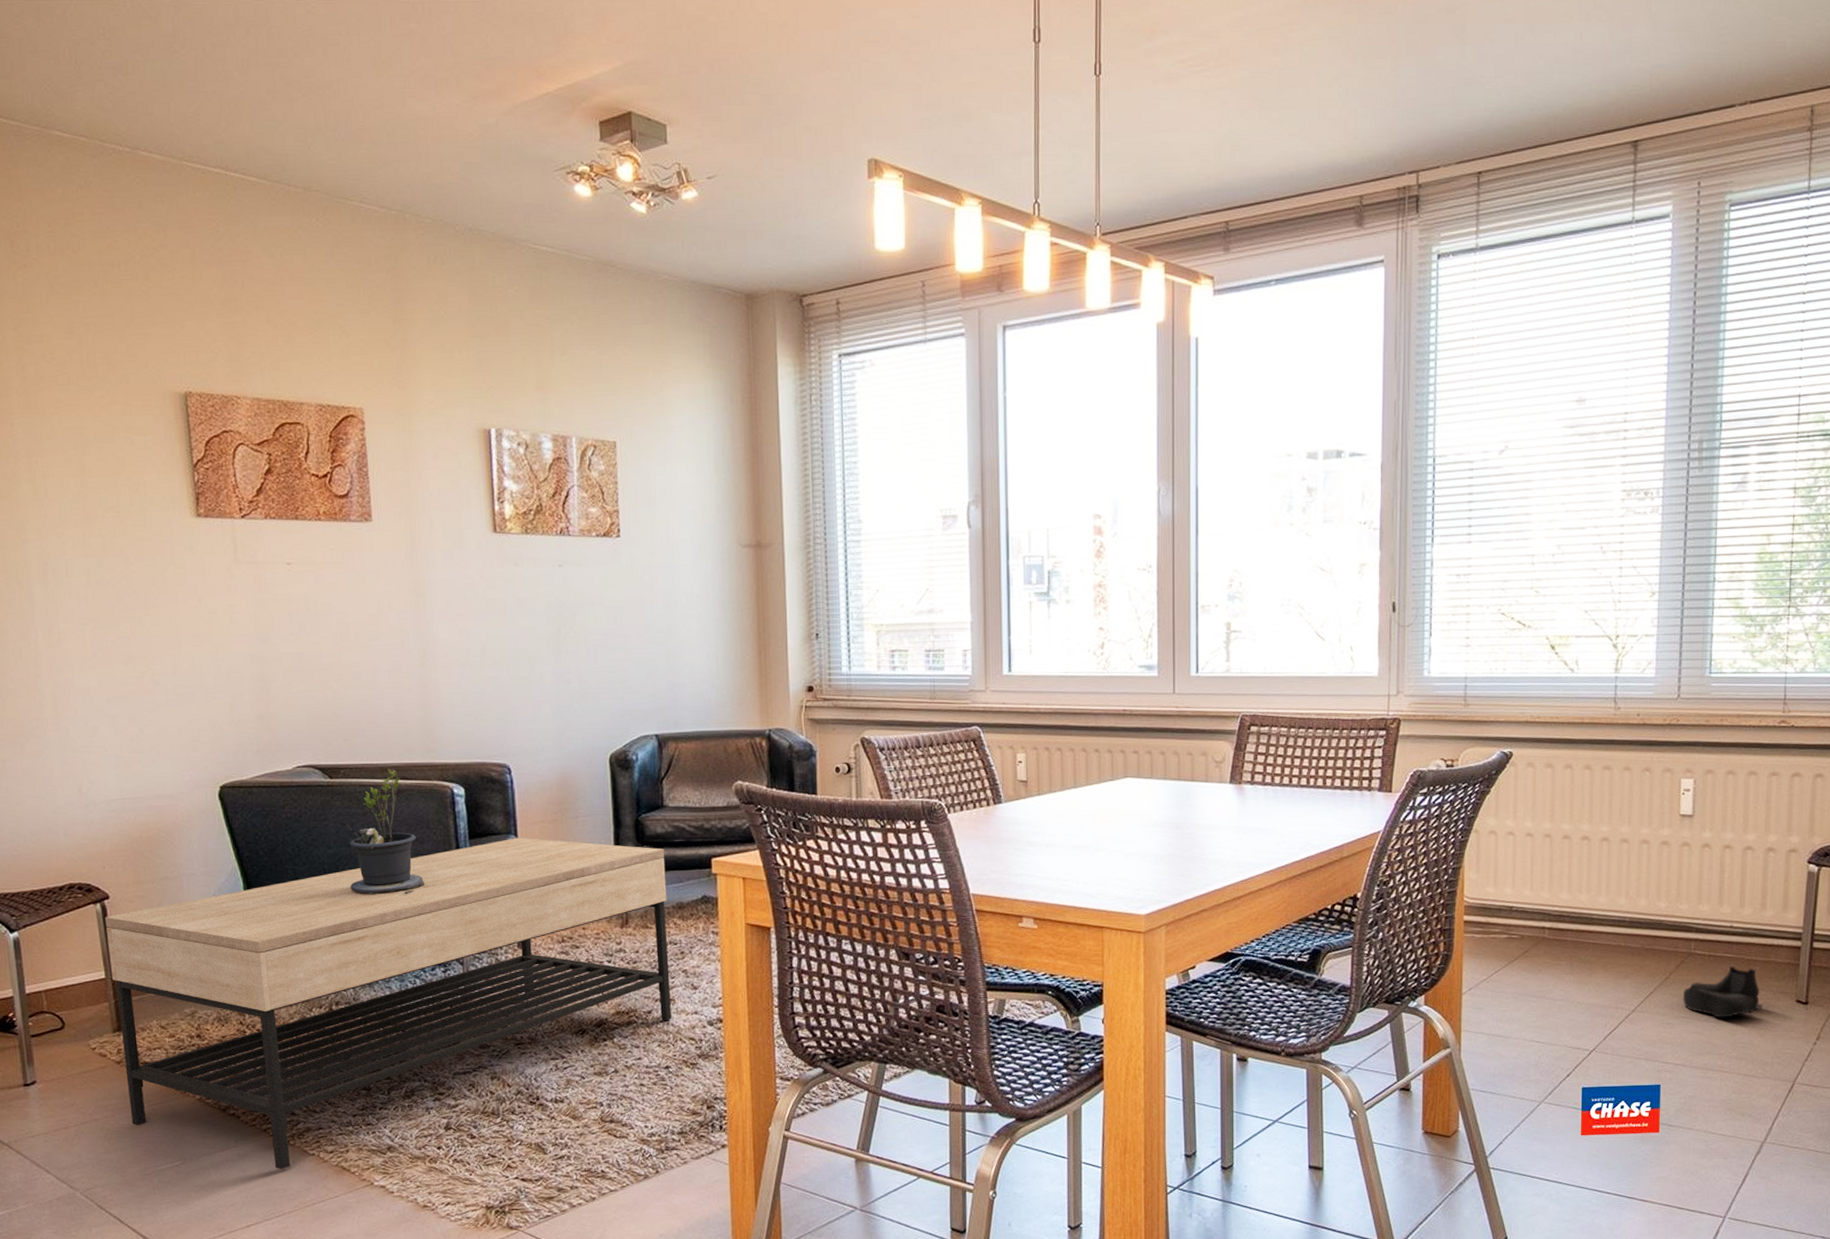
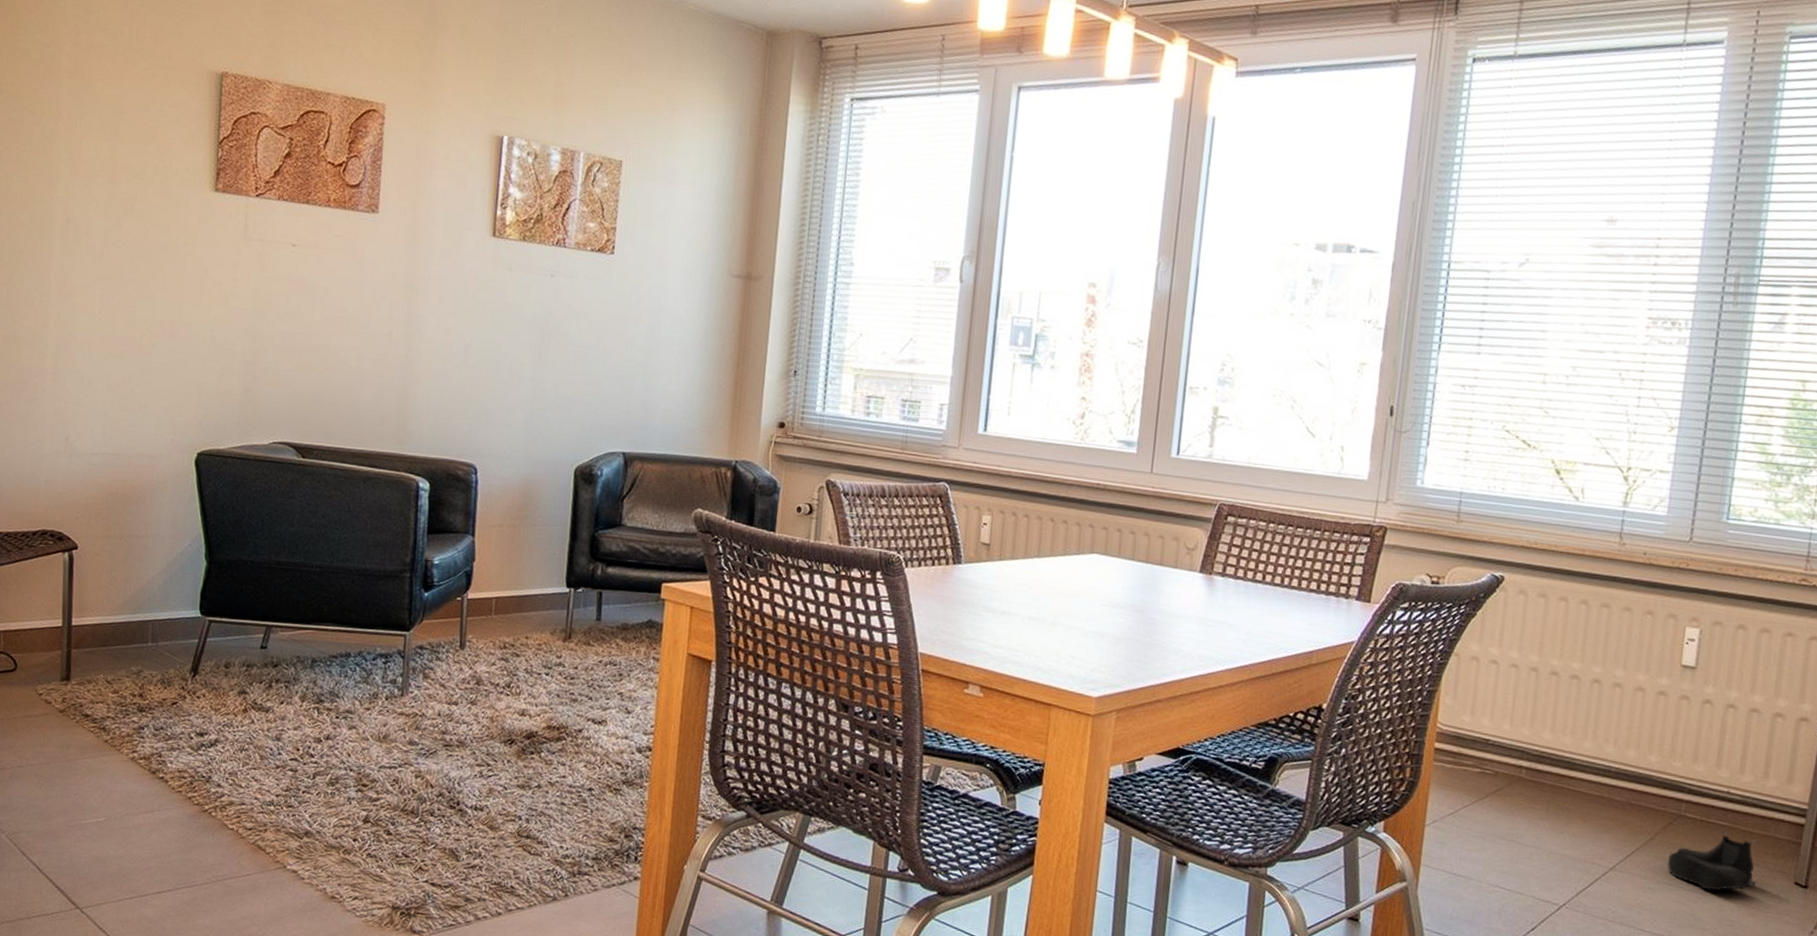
coffee table: present [104,837,672,1170] -> none [64,538,617,840]
potted plant: present [348,769,424,895] -> none [306,455,378,582]

